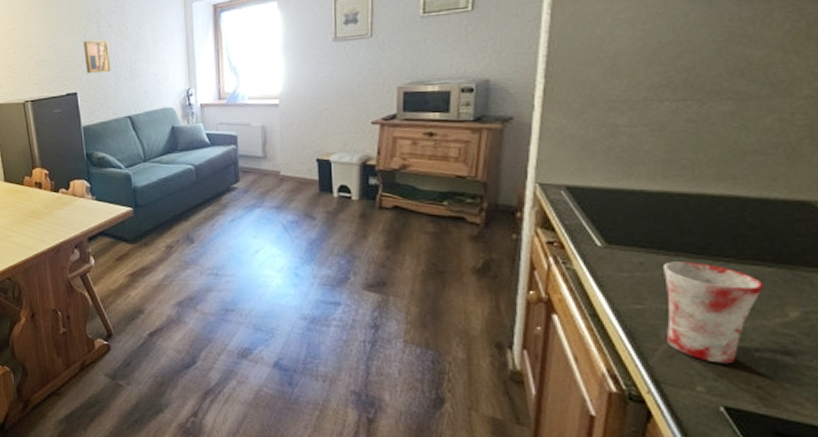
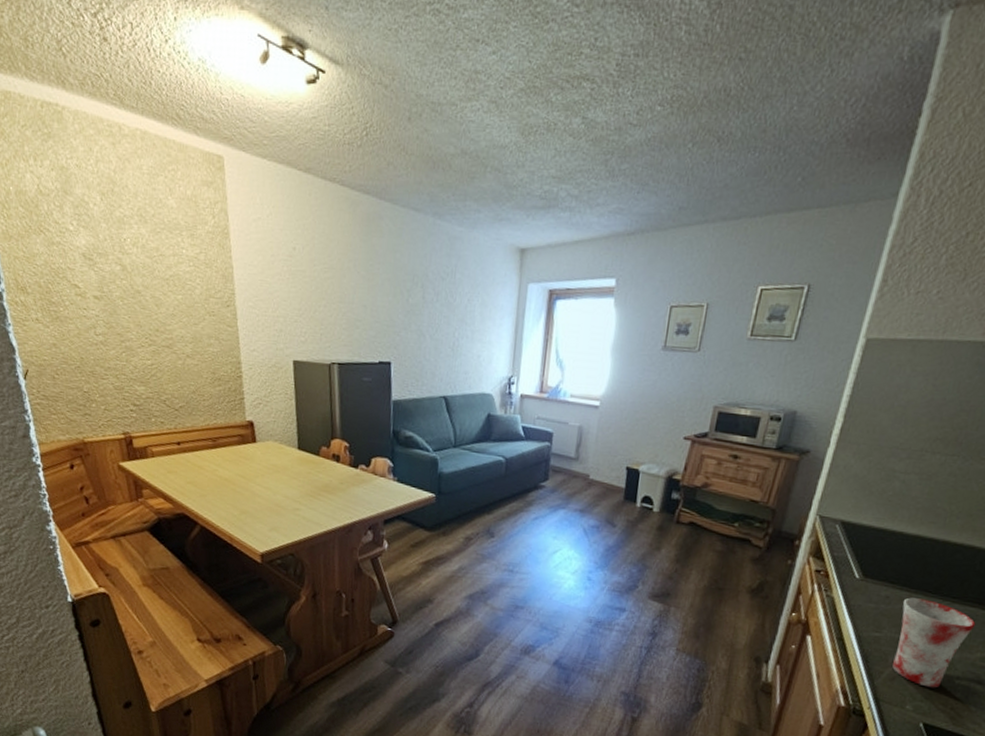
wall art: present [83,40,111,74] -> none [404,306,433,345]

